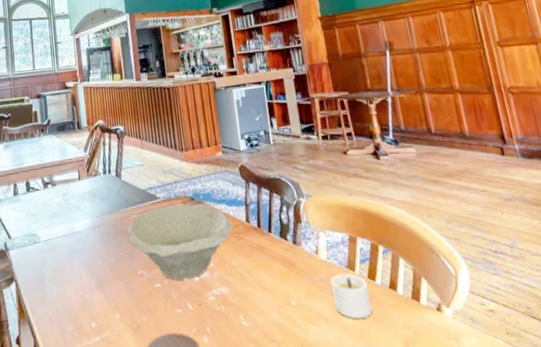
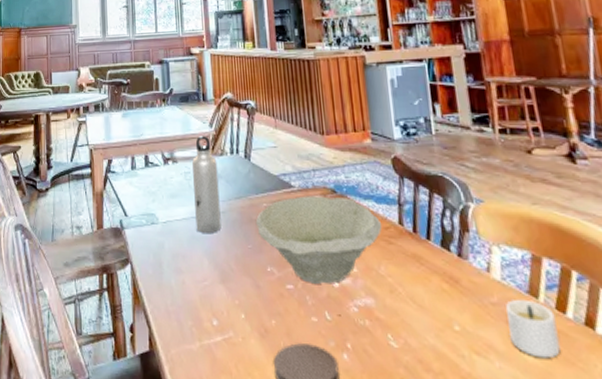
water bottle: none [70,160,97,247] -> present [192,136,222,234]

